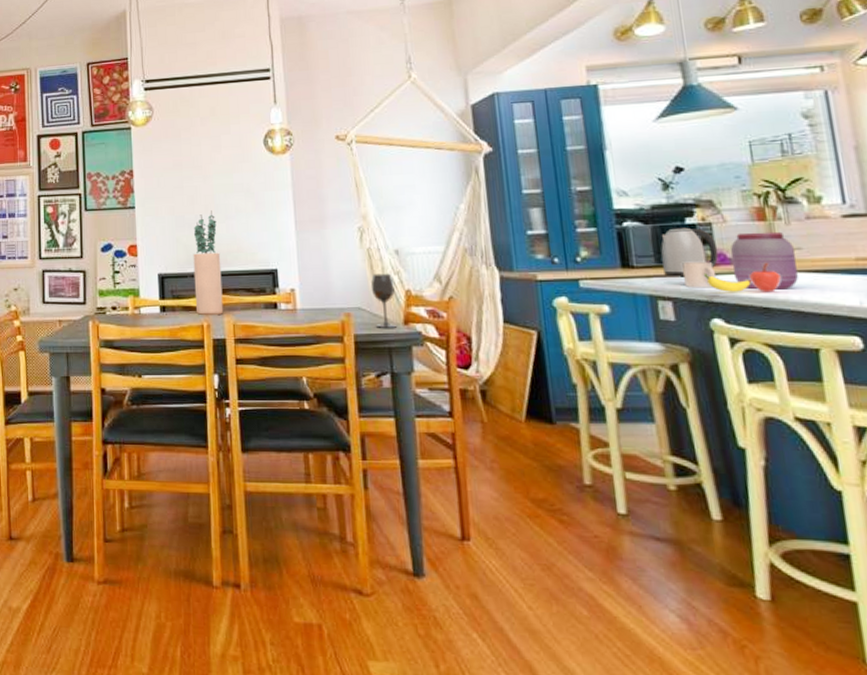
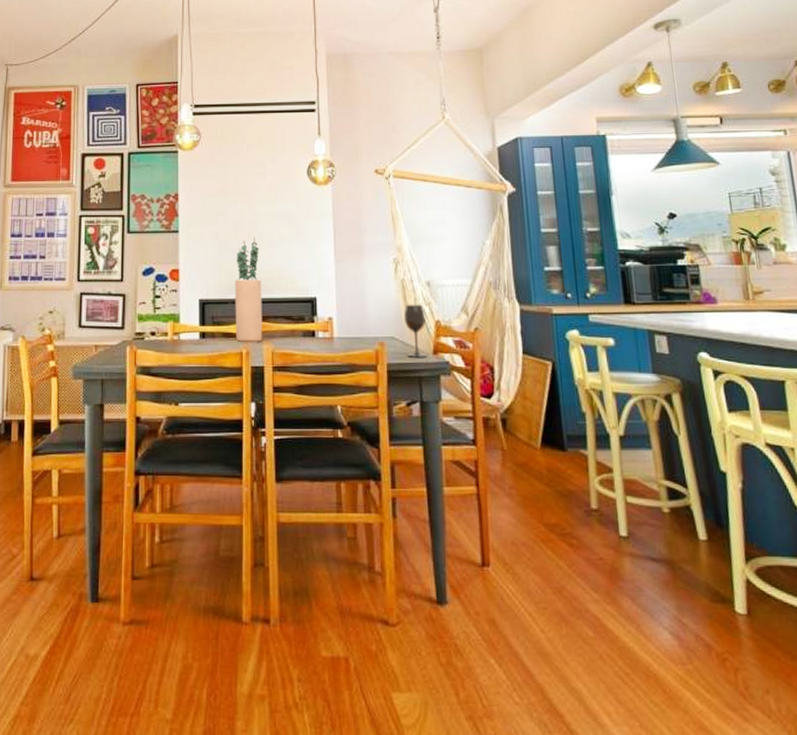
kettle: present [660,227,718,277] -> none [657,268,704,314]
mug: present [682,262,717,289] -> none [675,301,703,324]
fruit: present [703,262,781,293] -> none [692,302,755,330]
jar: present [730,231,798,290] -> none [714,274,768,327]

